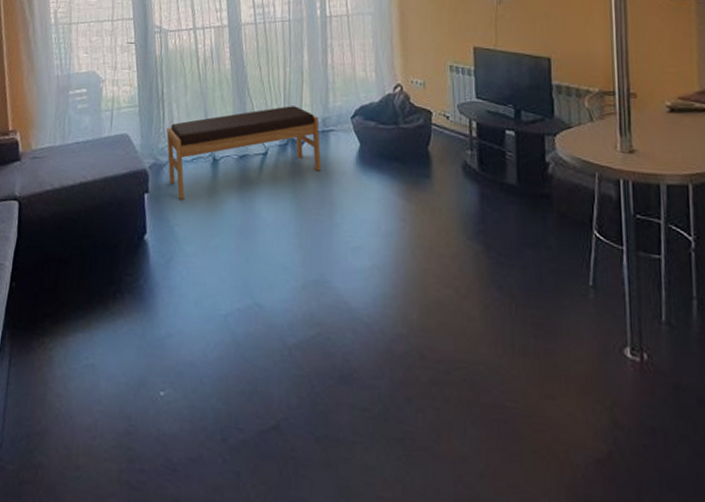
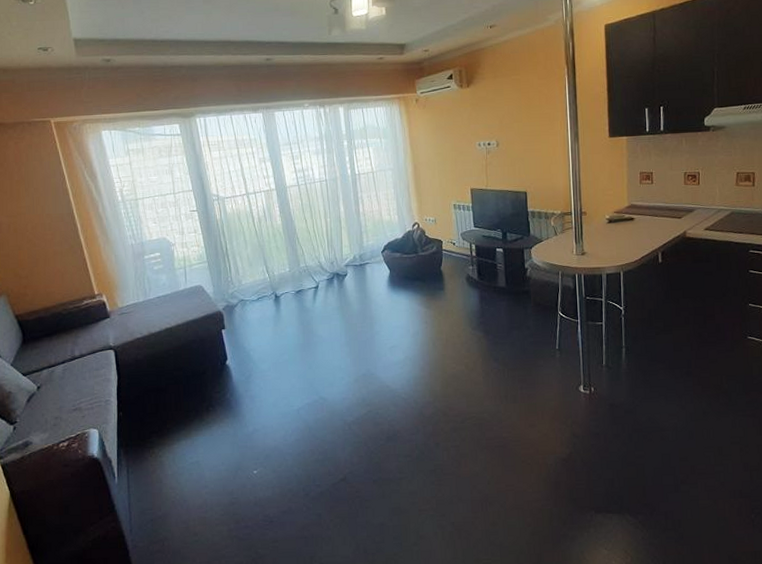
bench: present [166,106,321,199] -> none [234,248,361,330]

